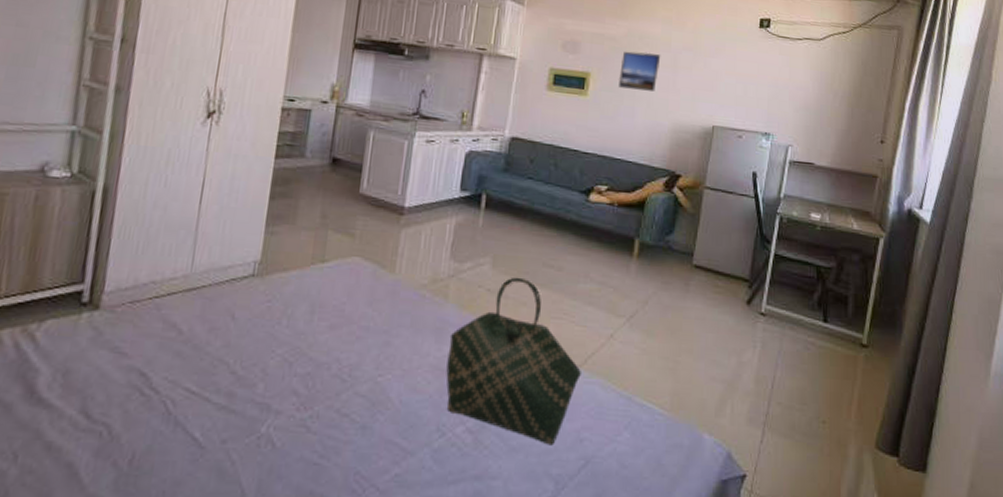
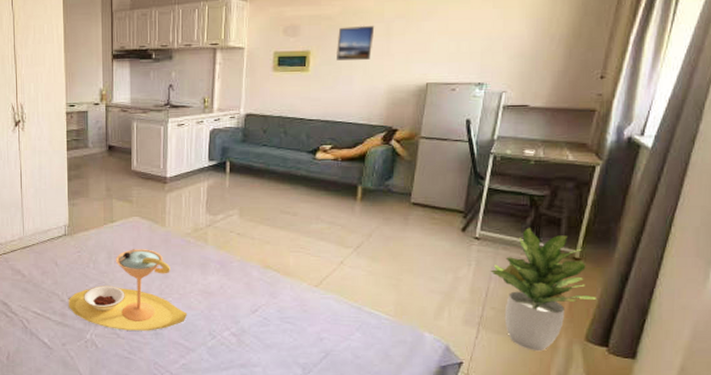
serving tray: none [241,302,411,423] -> present [69,249,188,331]
tote bag: present [446,277,583,446] -> none [212,223,319,343]
potted plant: none [777,305,885,462] -> present [490,228,596,352]

